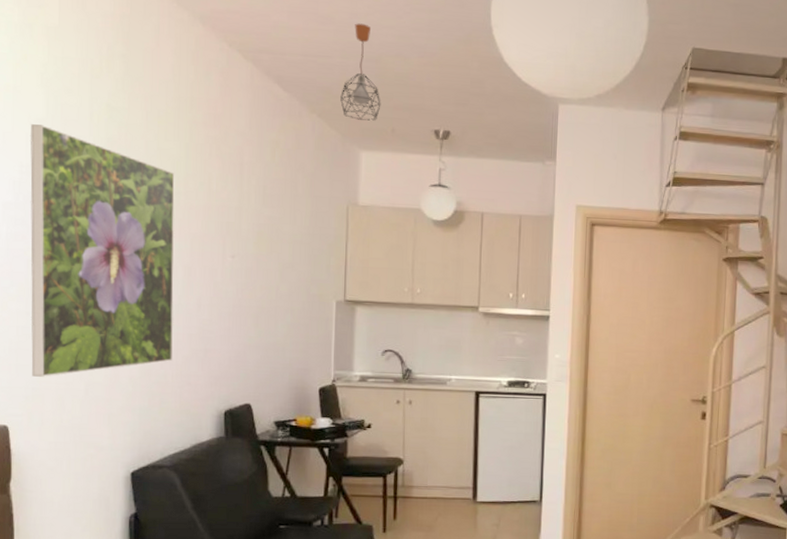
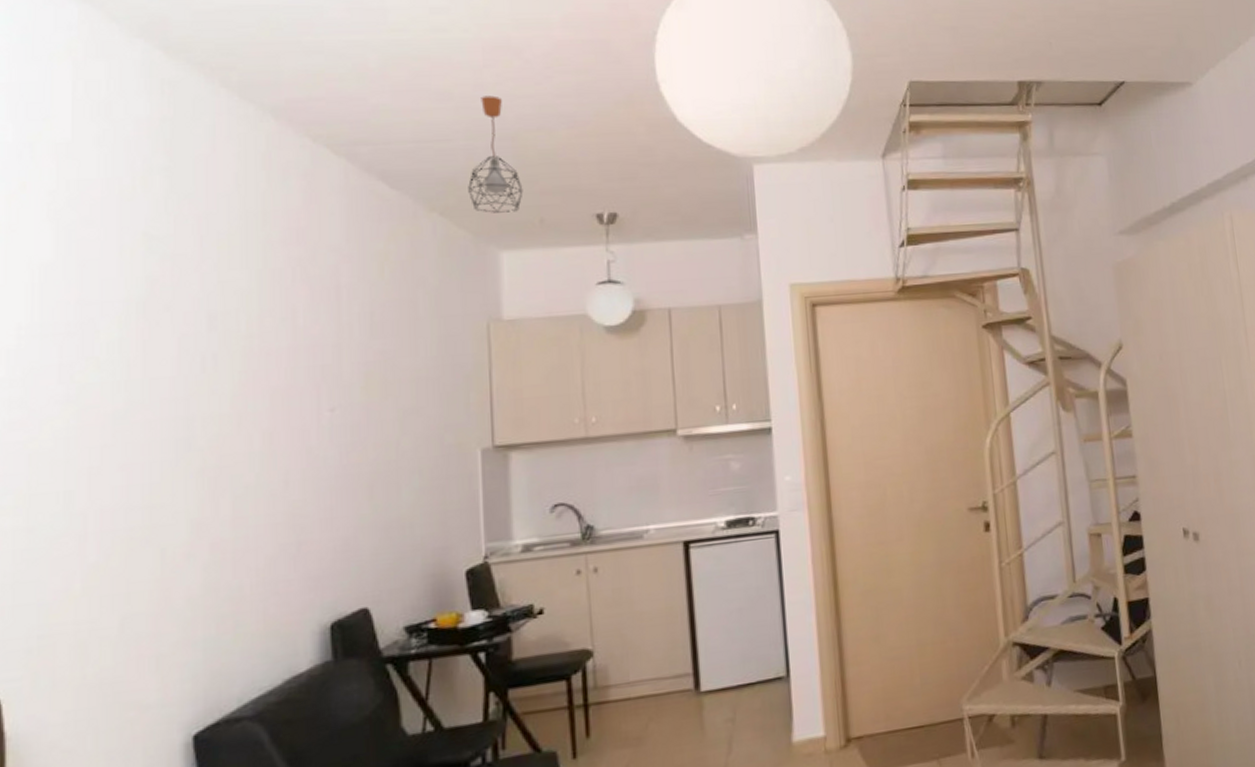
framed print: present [30,124,175,377] -> none [32,270,250,619]

